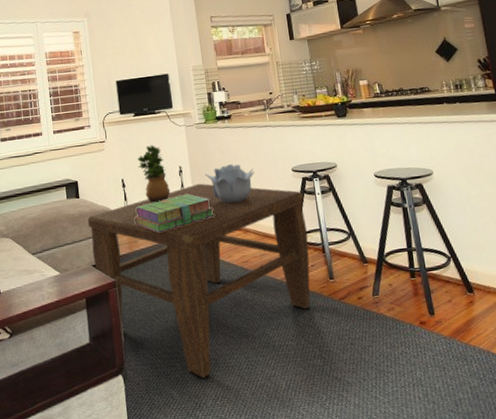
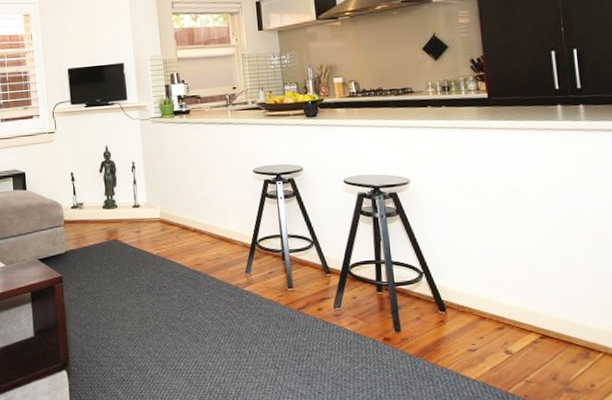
coffee table: present [87,183,311,378] -> none [34,180,268,380]
stack of books: present [135,194,215,233] -> none [84,191,168,230]
potted plant: present [138,145,171,204] -> none [88,138,122,200]
decorative bowl: present [205,164,255,204] -> none [159,162,213,204]

